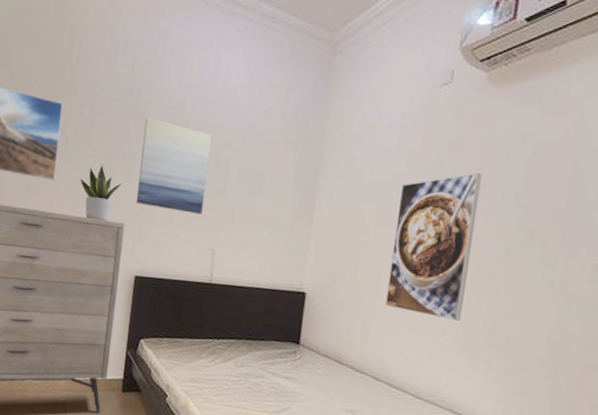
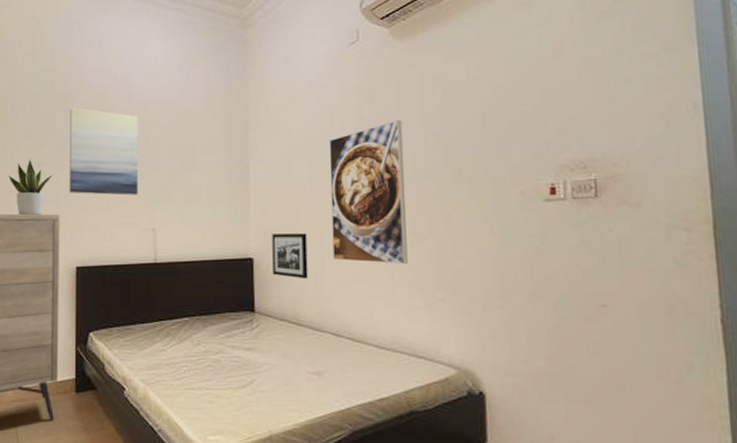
picture frame: none [323,272,363,321] -> present [272,233,308,279]

